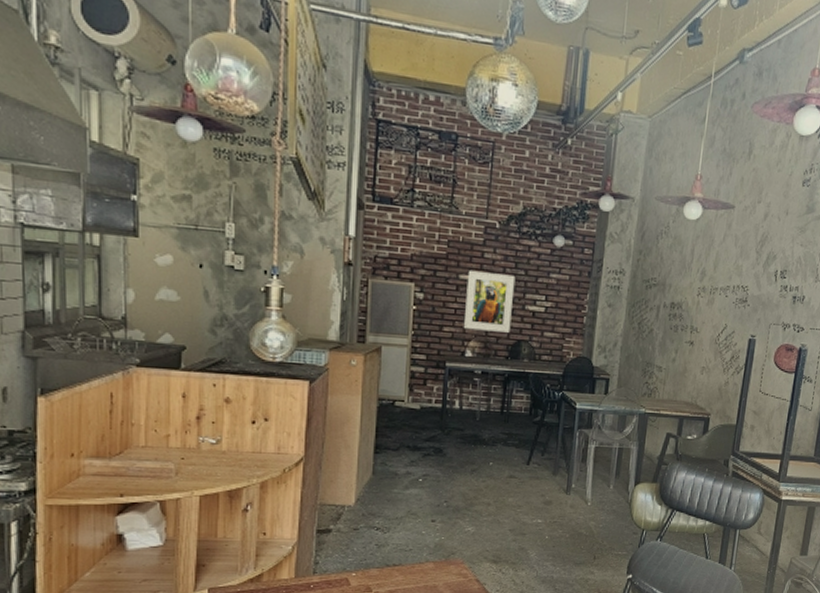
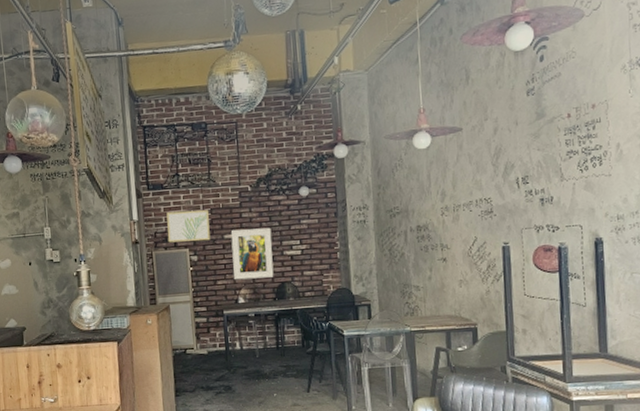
wall art: none [390,234,445,278] -> present [166,210,211,243]

